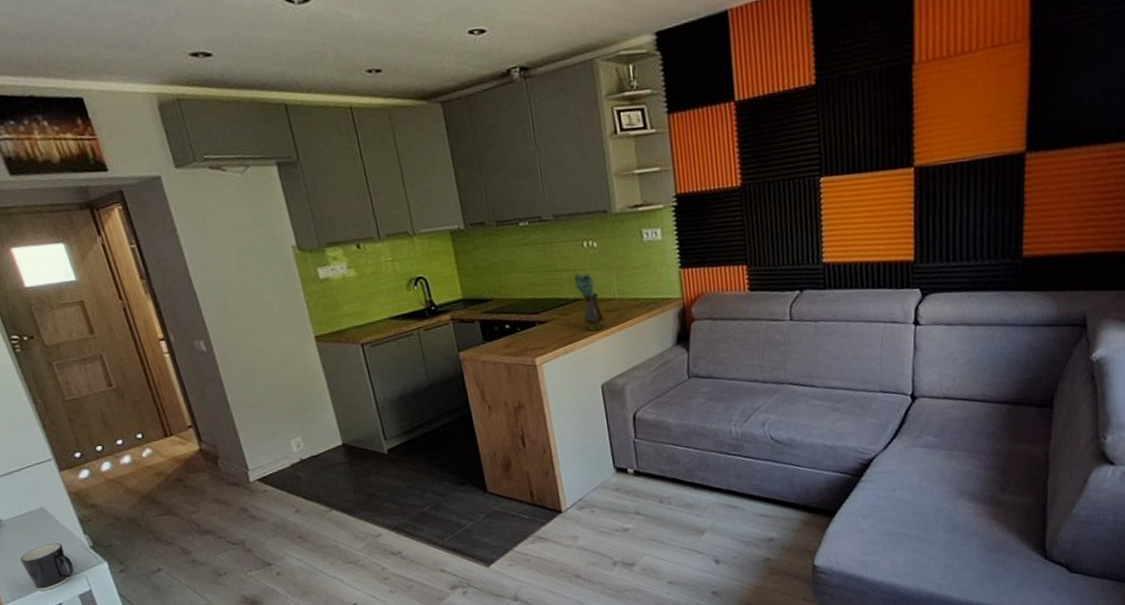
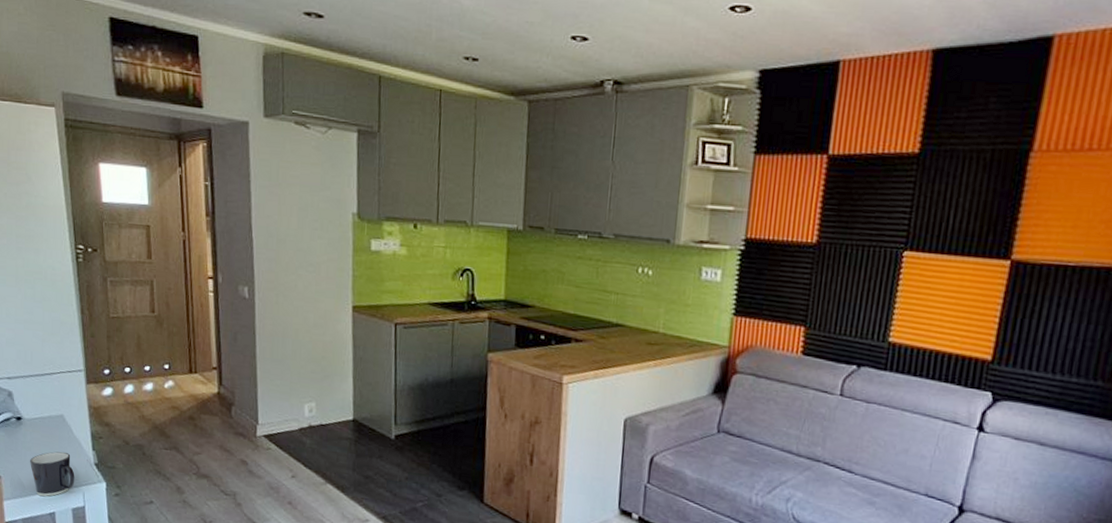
vase: present [573,272,605,332] -> none [620,298,644,362]

